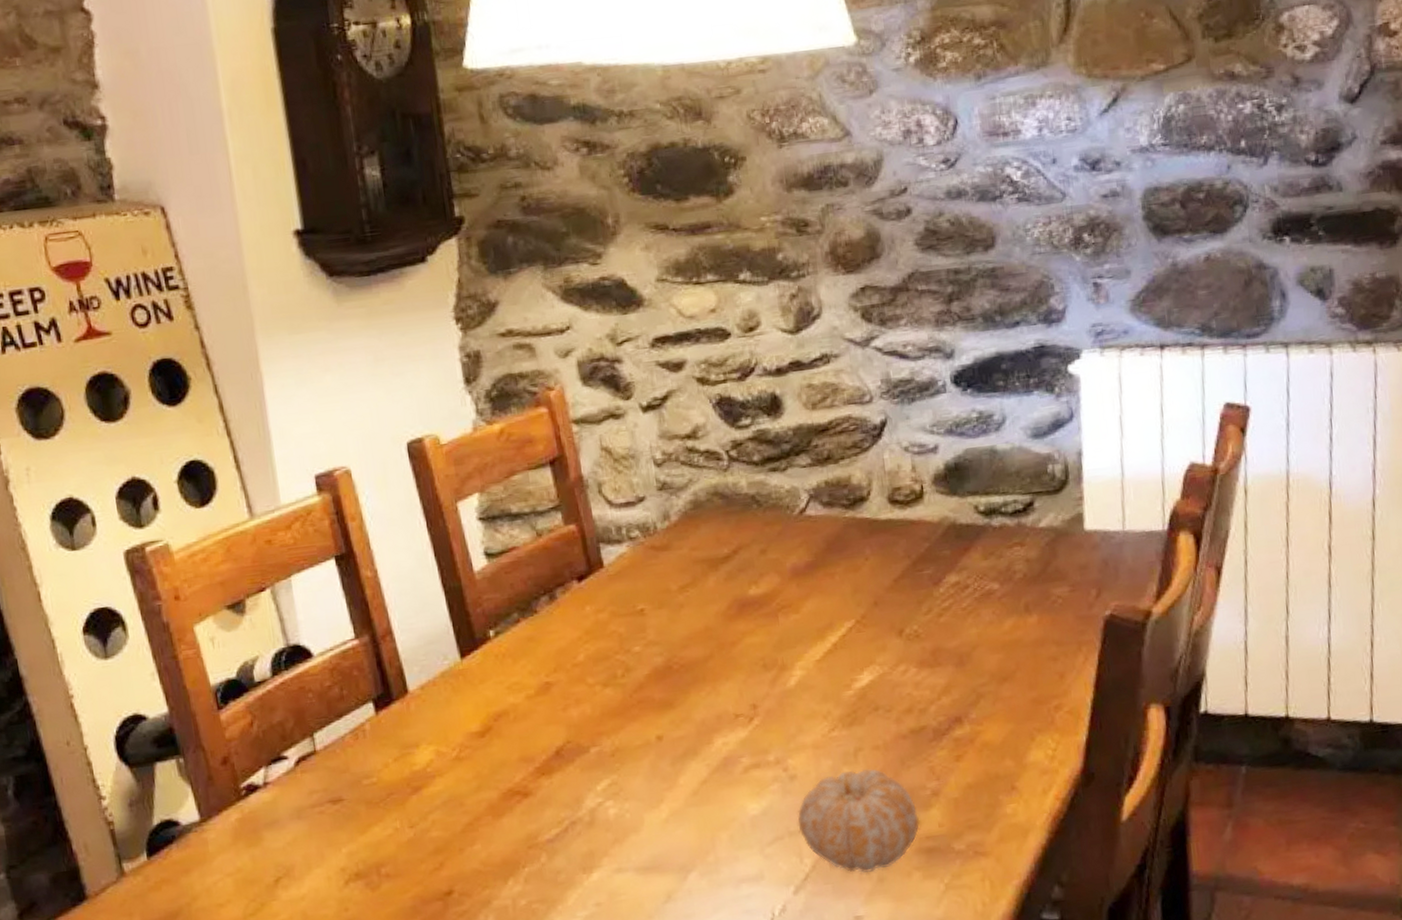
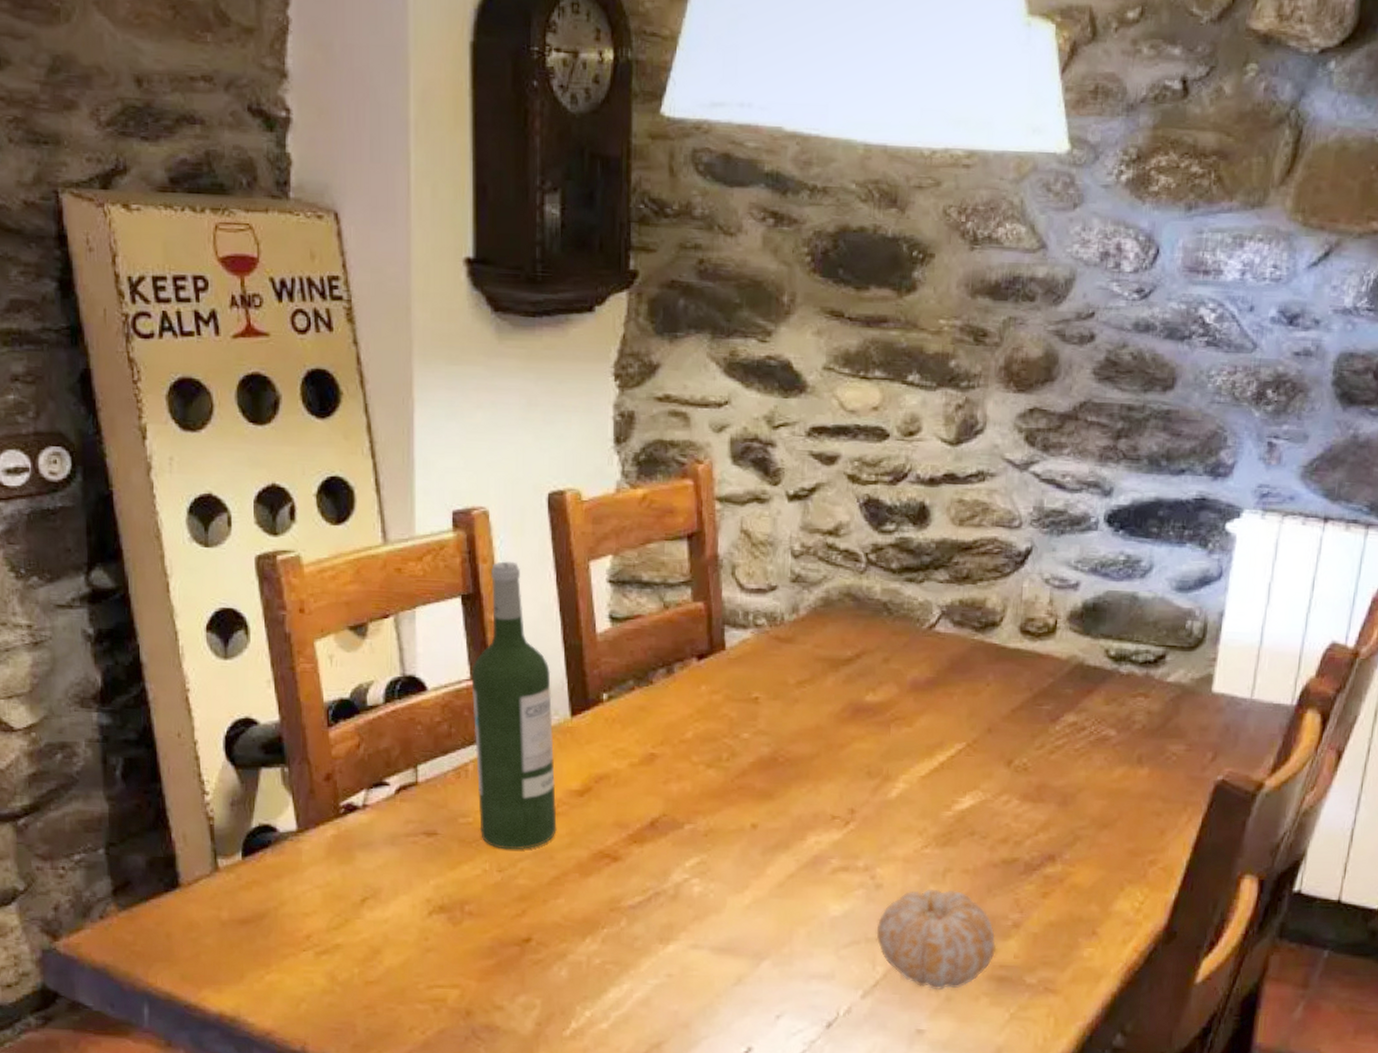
wine bottle: none [355,515,463,804] -> present [471,561,557,850]

